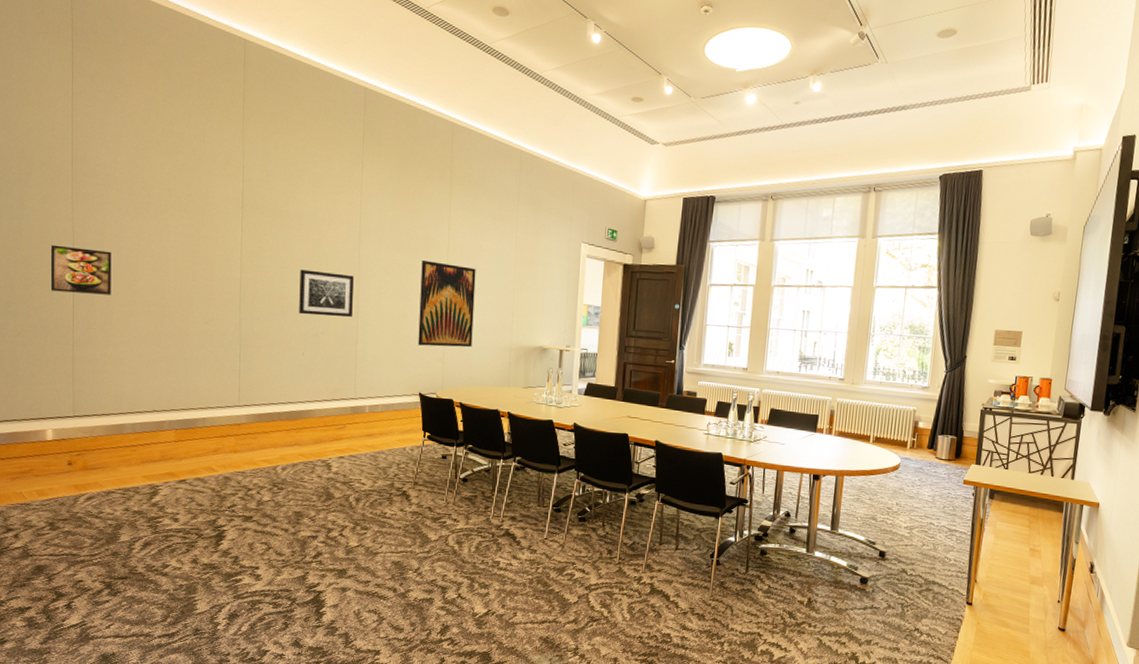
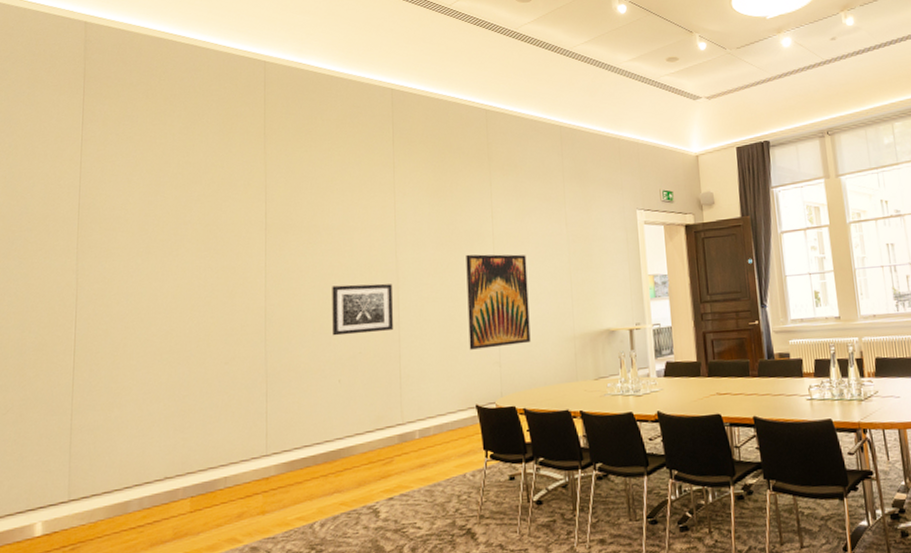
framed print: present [50,245,112,295] -> none [48,299,120,355]

